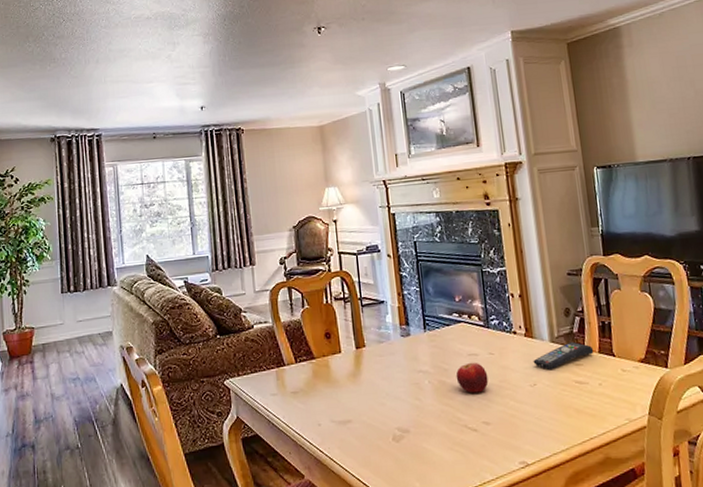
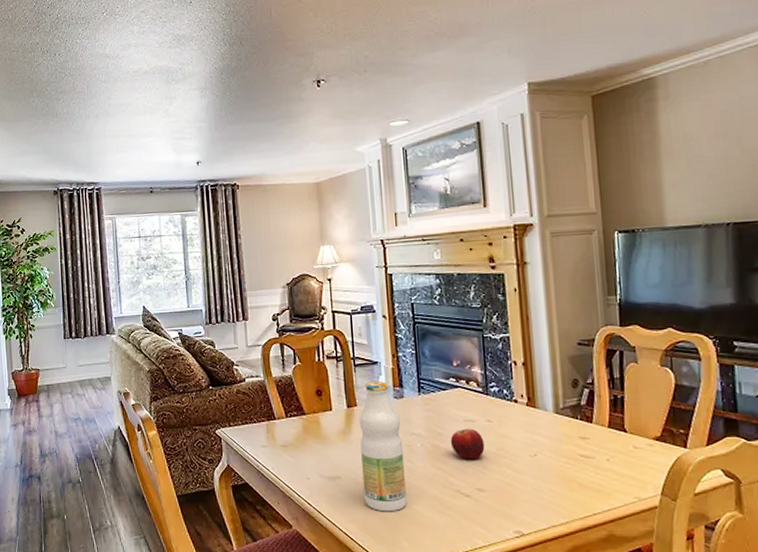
bottle: none [368,320,417,454] -> present [359,381,407,512]
remote control: present [533,341,594,370] -> none [534,414,603,441]

